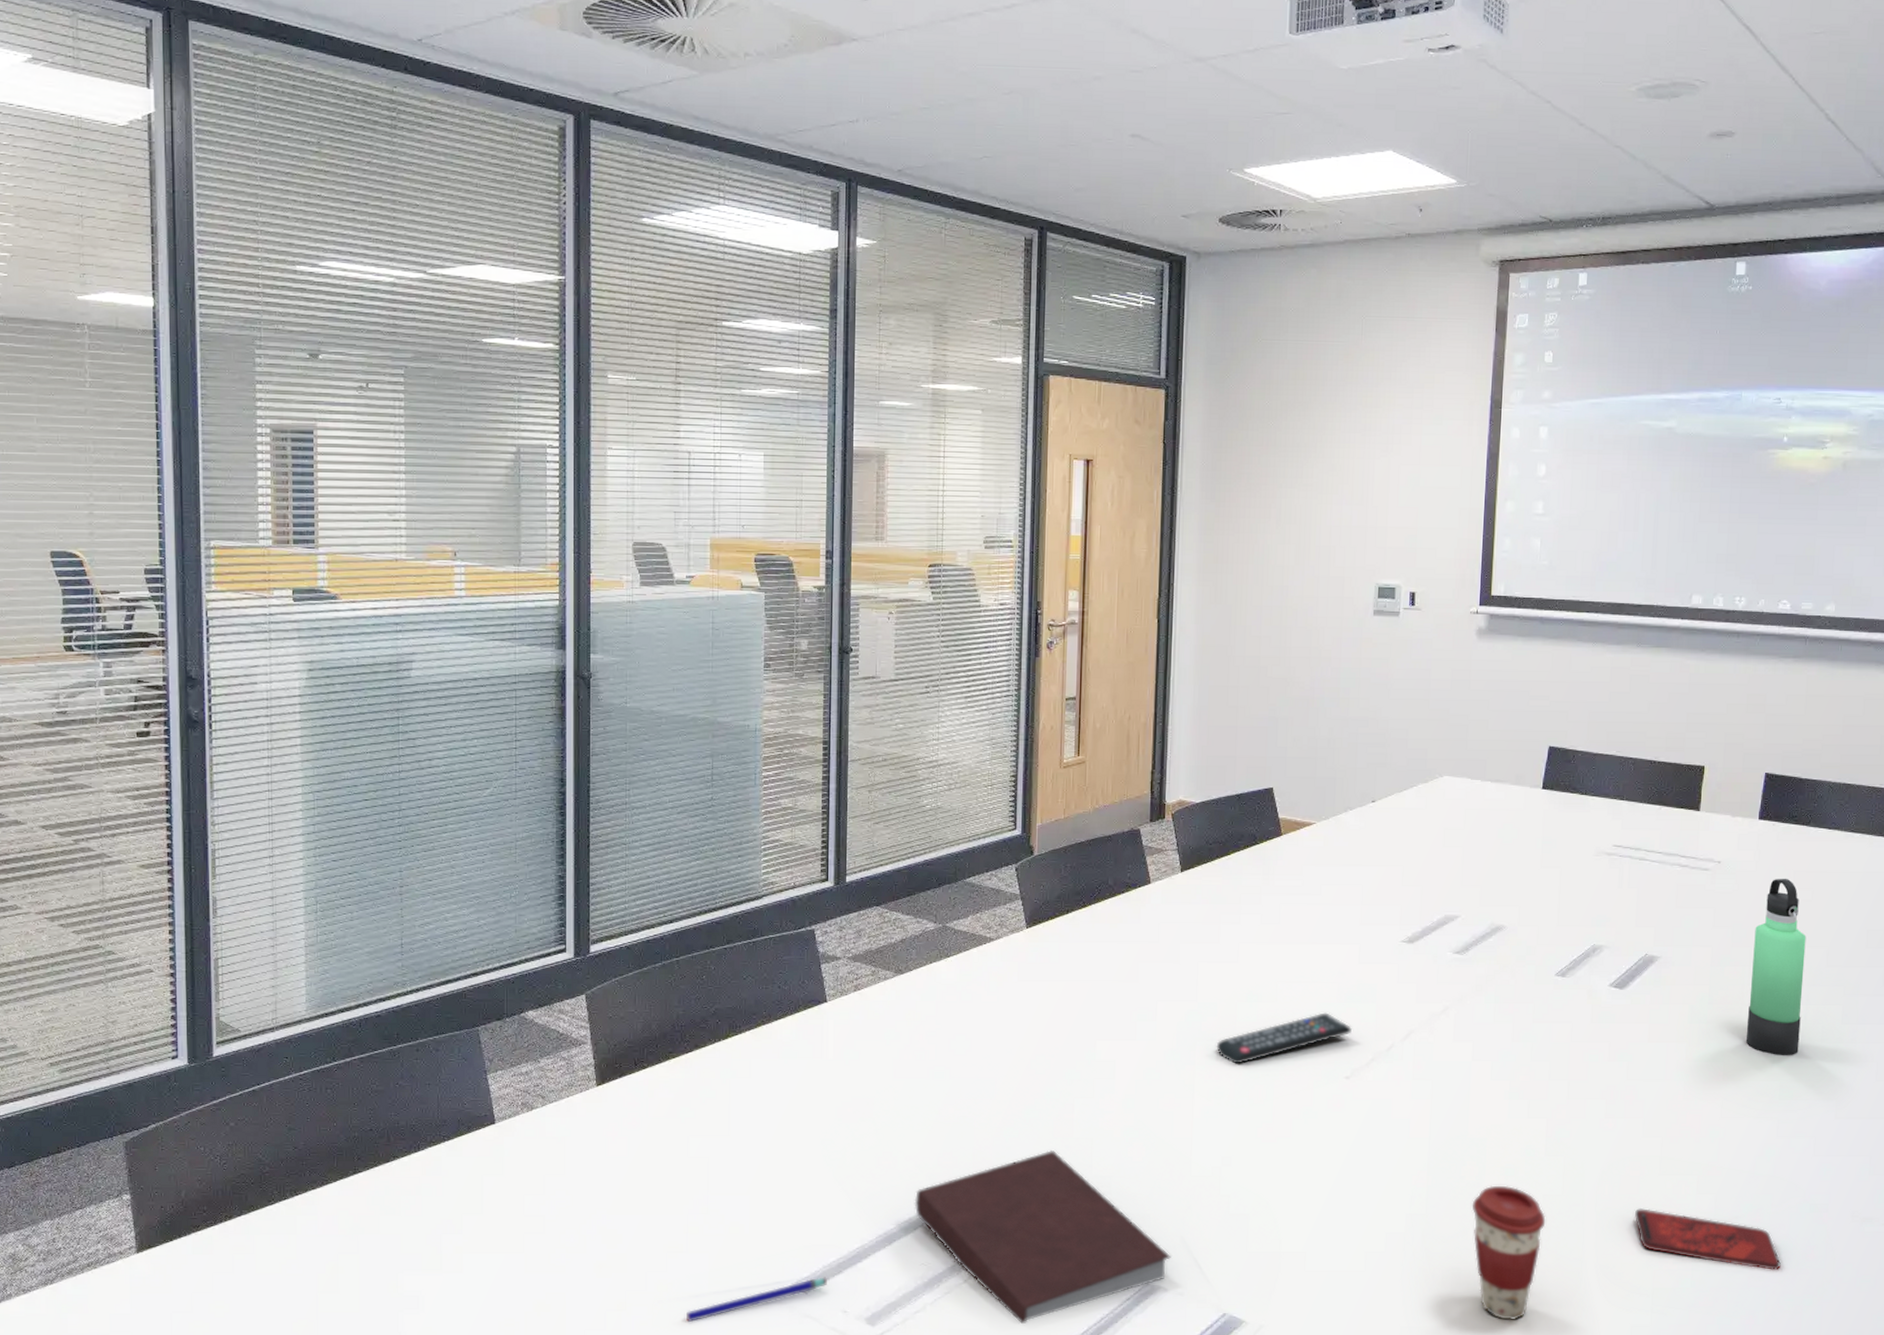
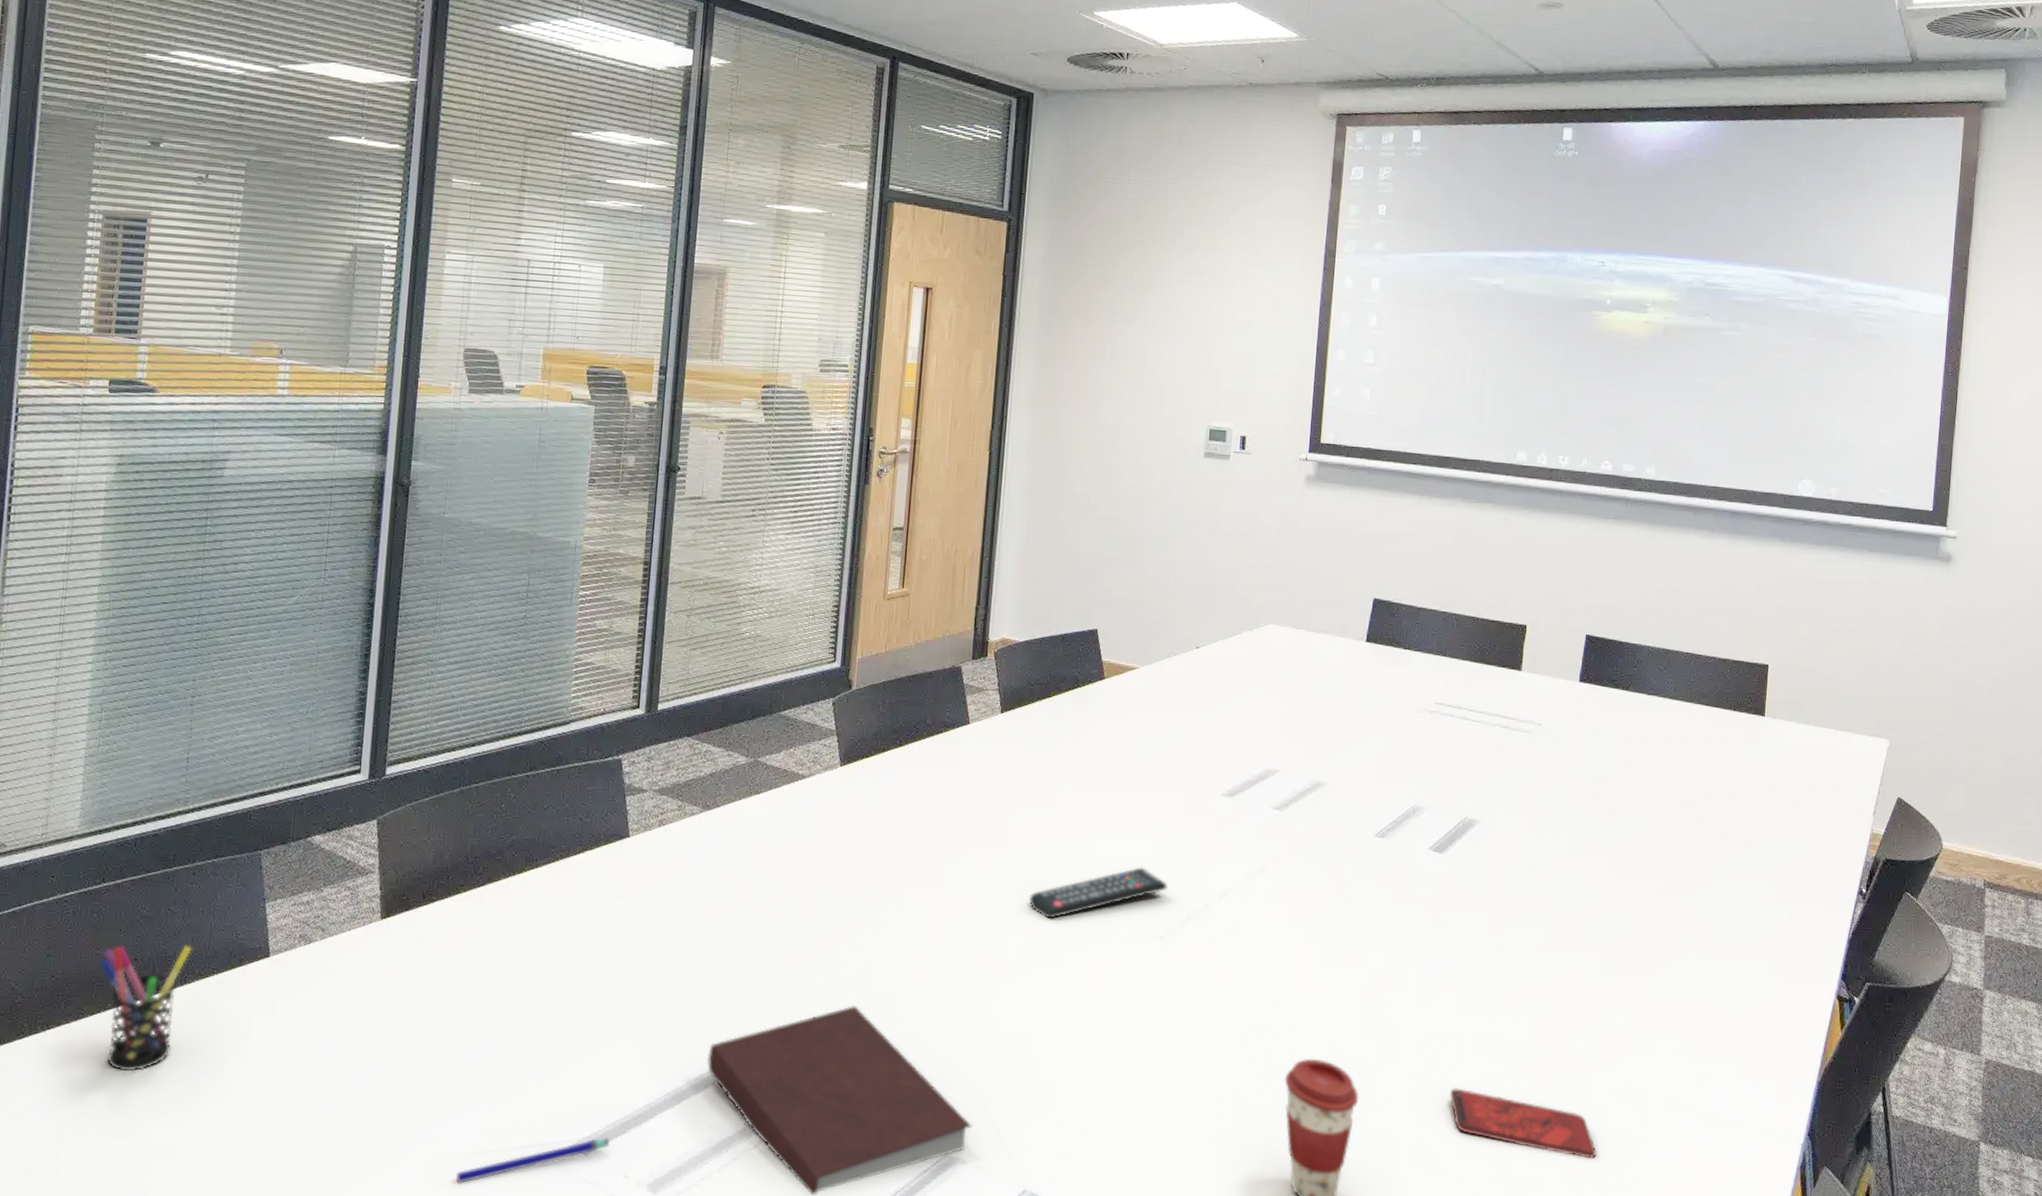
pen holder: none [337,1116,422,1231] -> present [99,945,192,1072]
thermos bottle: present [1745,878,1806,1056] -> none [1564,743,1625,930]

